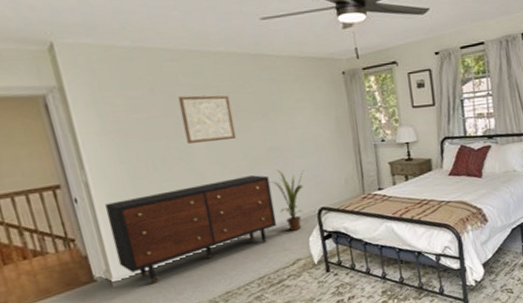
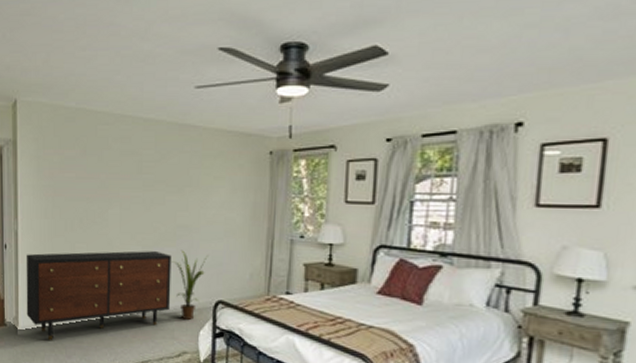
wall art: present [177,95,237,144] -> none [104,160,150,211]

